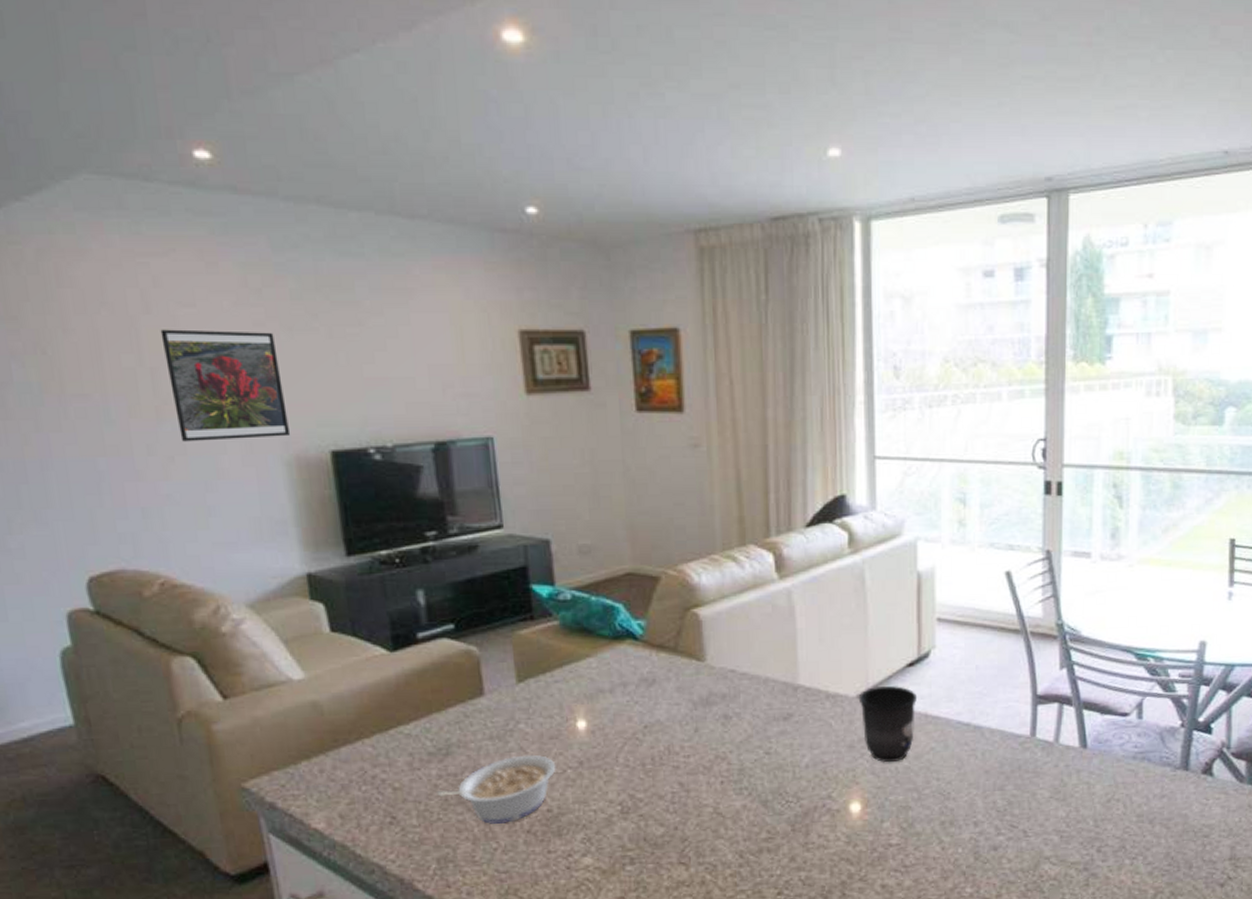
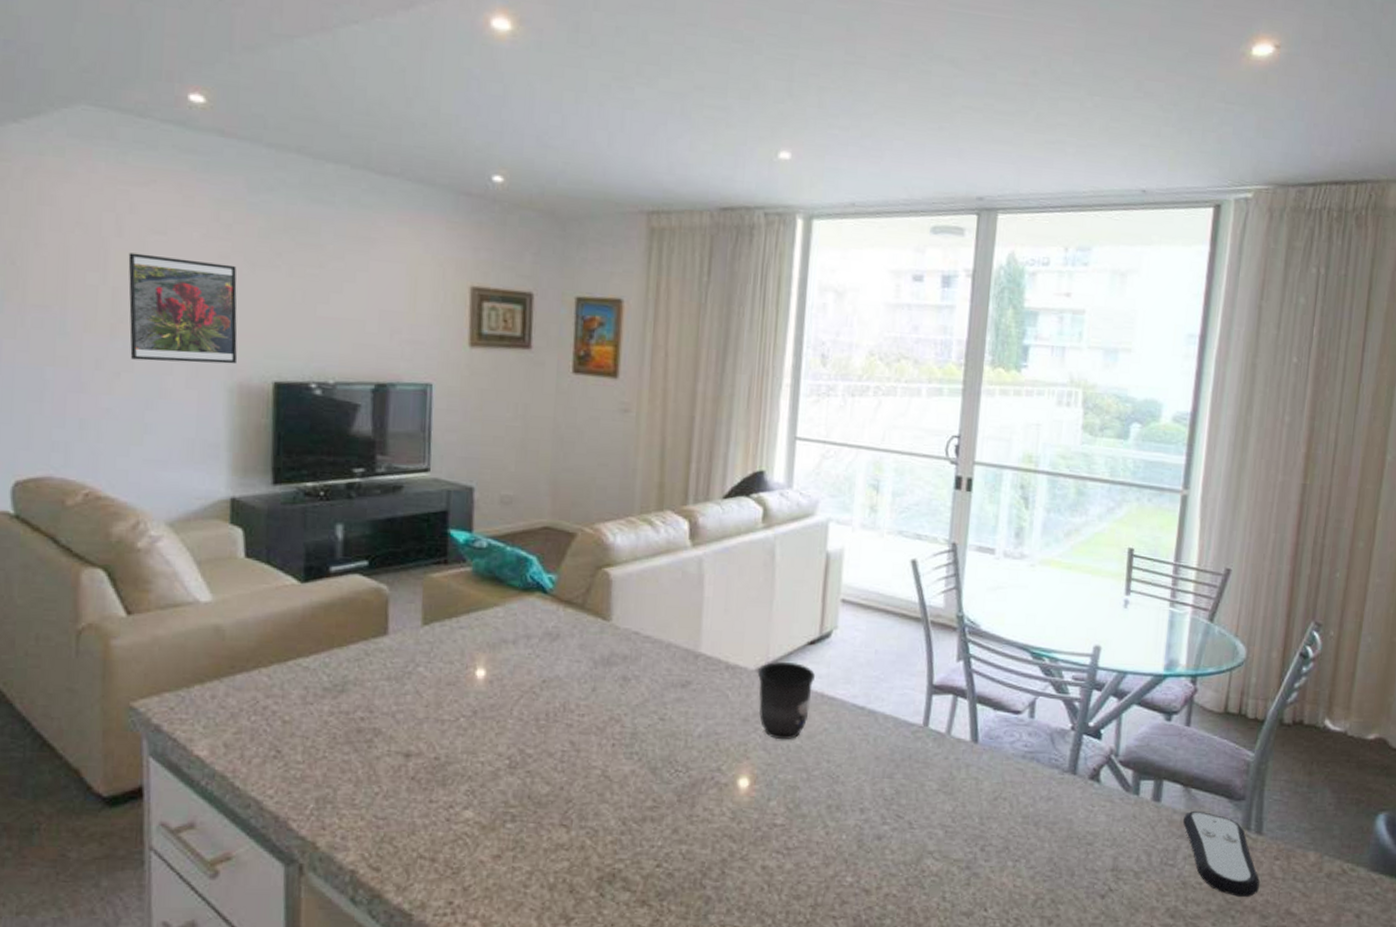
legume: present [435,754,556,824] -> none [325,699,450,768]

